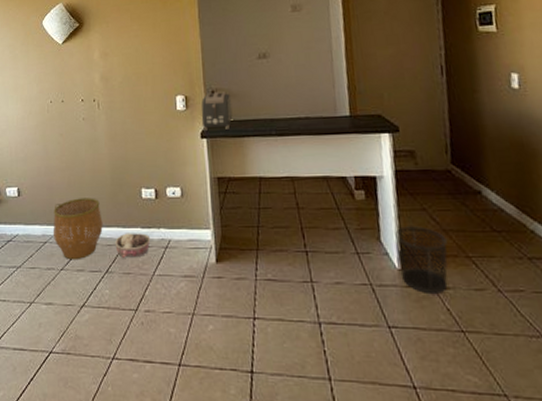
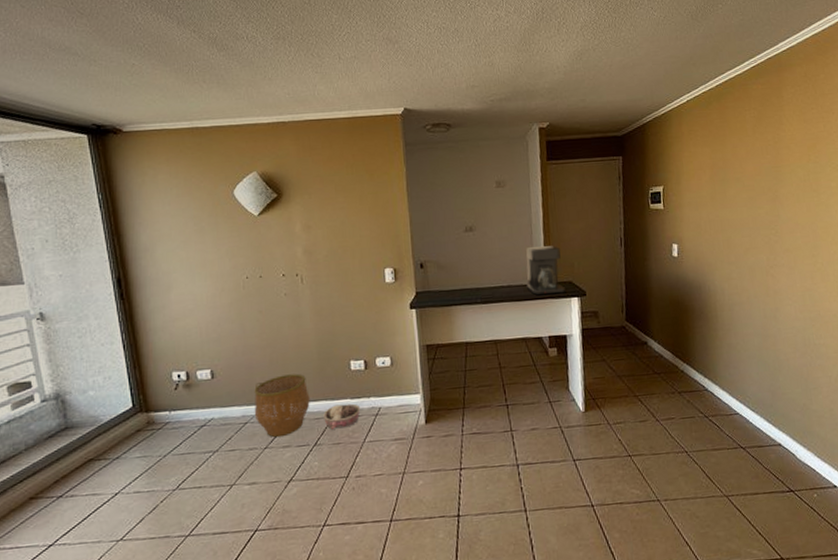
toaster: present [201,91,233,130] -> none [410,263,441,301]
coffee maker: none [326,74,375,129] -> present [526,246,566,295]
waste bin: present [395,225,448,295] -> none [581,374,621,430]

